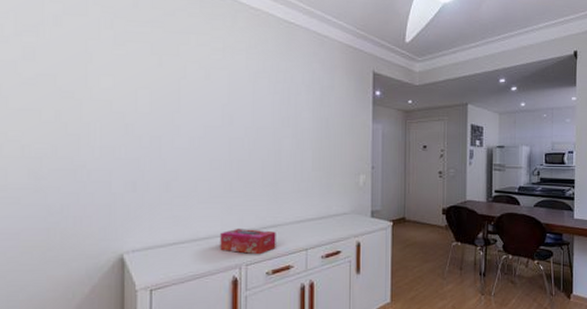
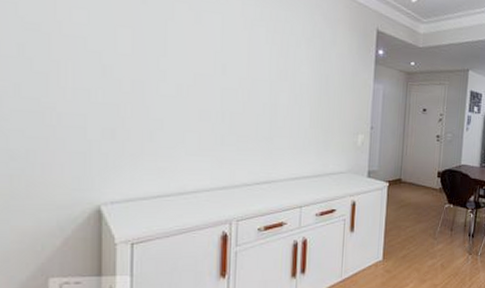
tissue box: present [220,228,276,255] -> none [209,182,270,211]

